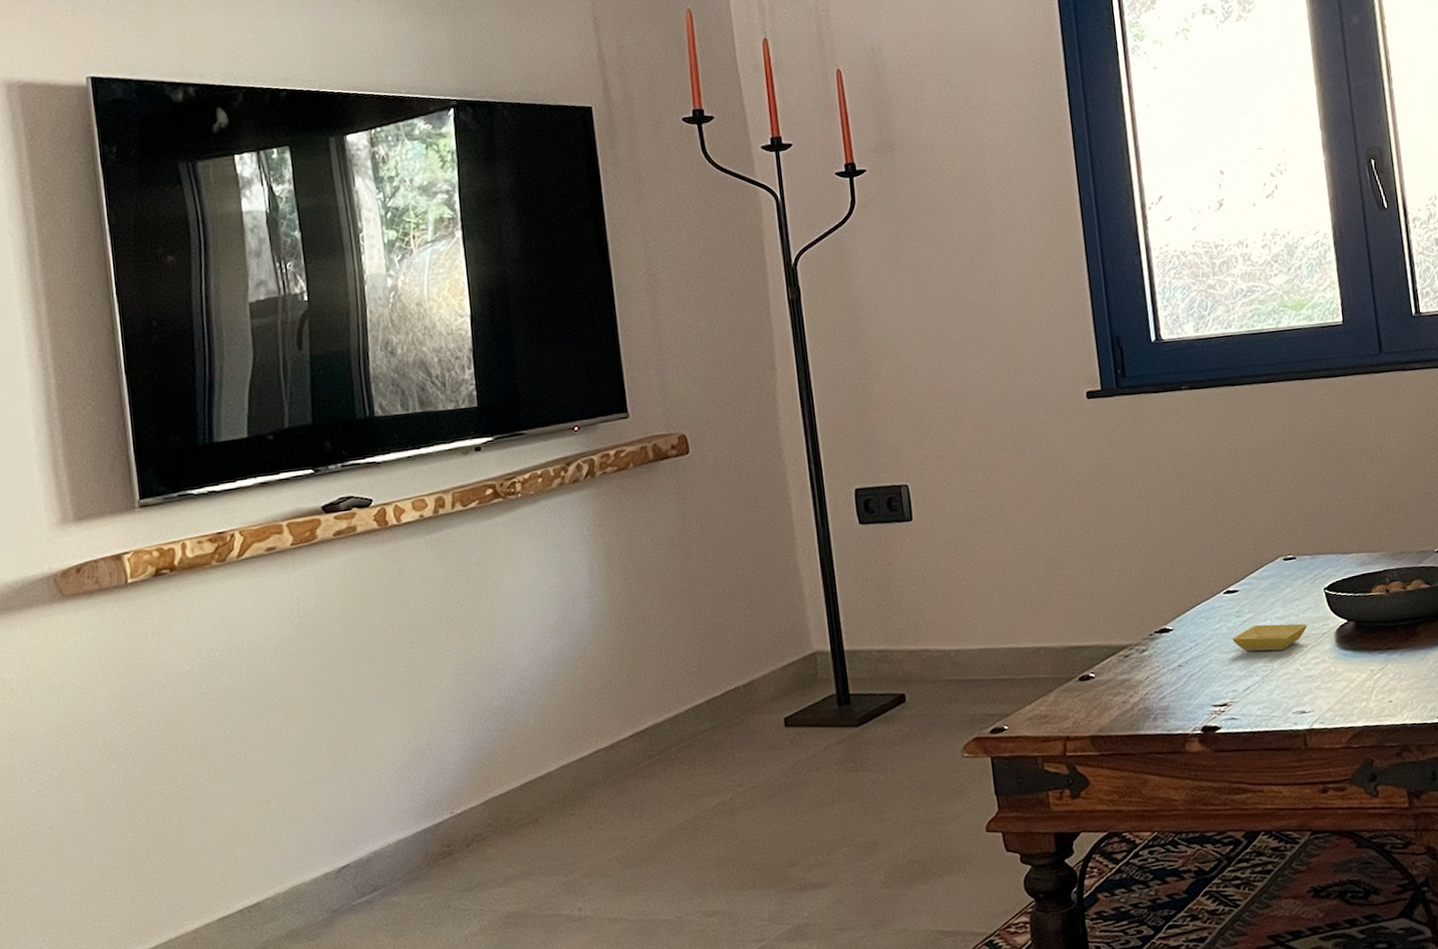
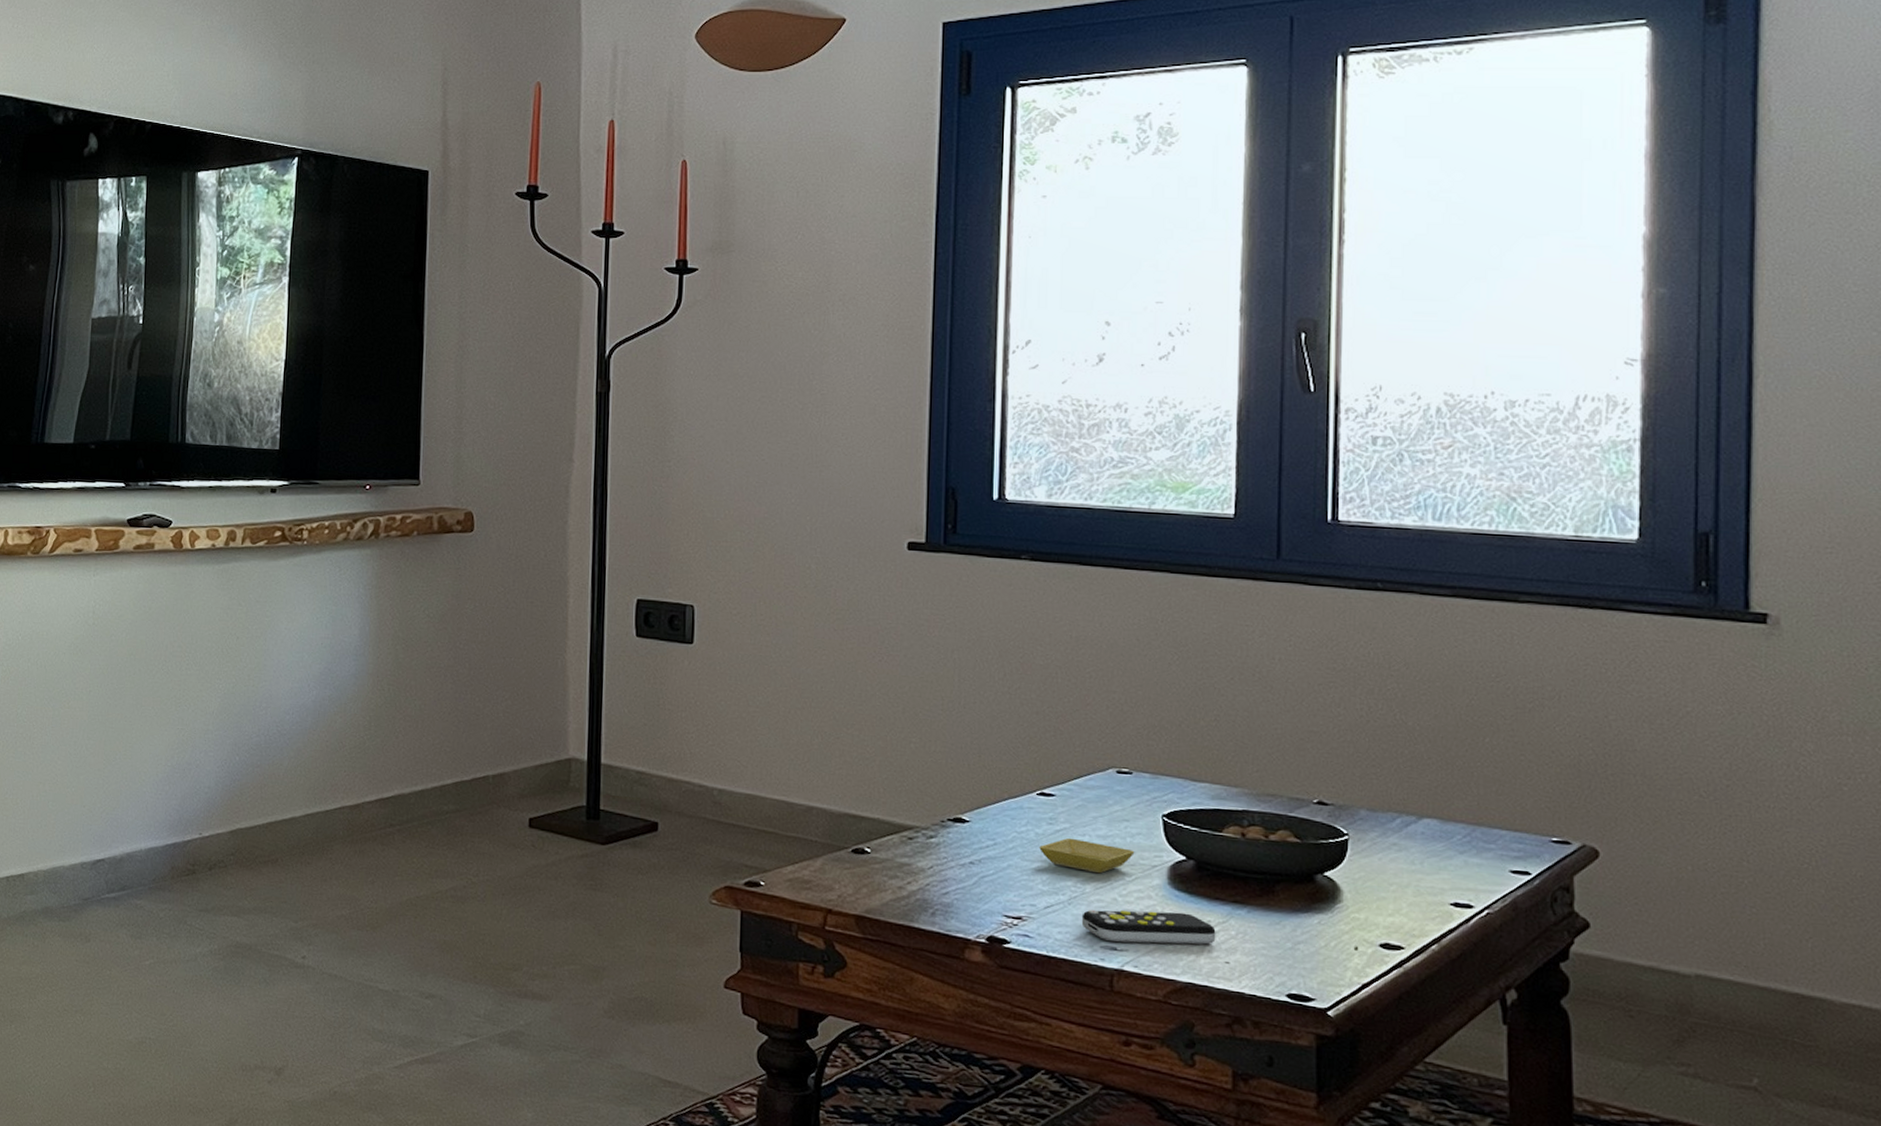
remote control: none [1274,667,1379,707] -> present [1081,909,1216,945]

